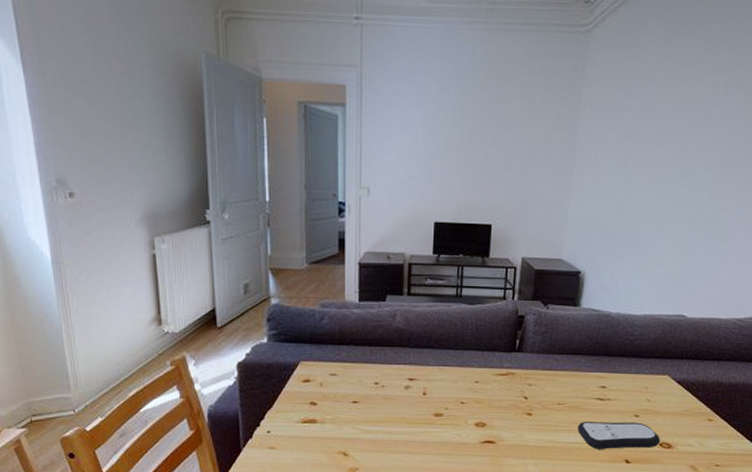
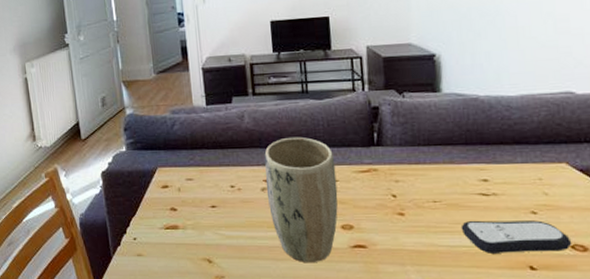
plant pot: none [409,338,478,457] -> present [264,136,338,263]

